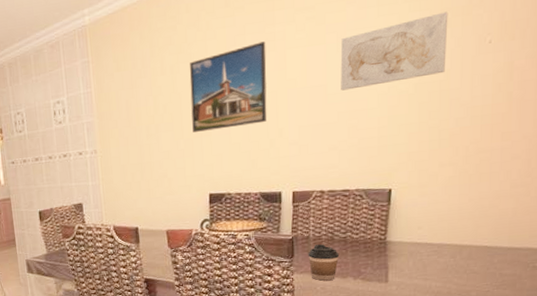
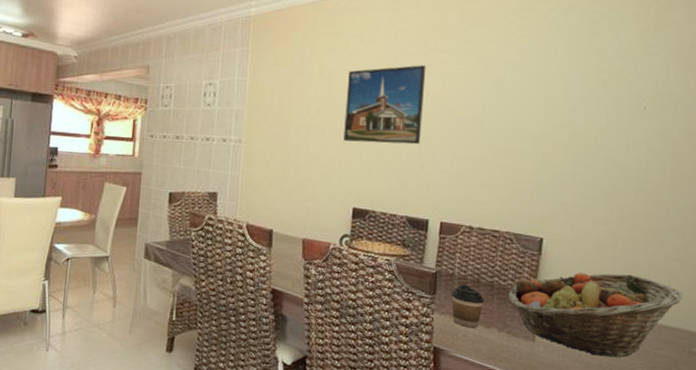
wall art: present [340,12,448,91] -> none [497,71,605,130]
fruit basket: none [361,207,528,285] -> present [508,272,683,357]

